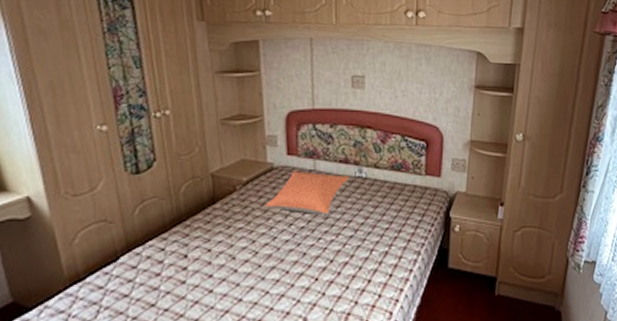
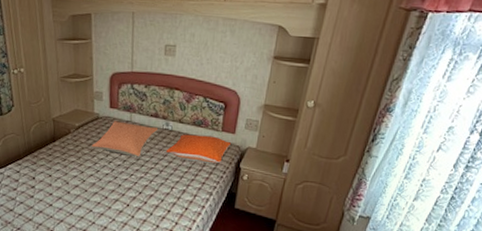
pillow: none [360,181,438,215] -> present [165,134,232,164]

